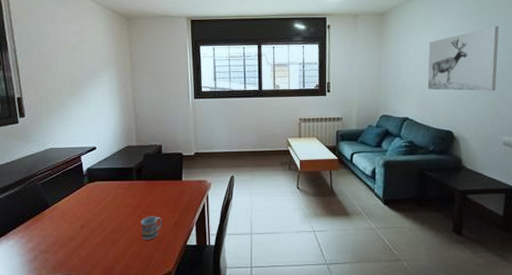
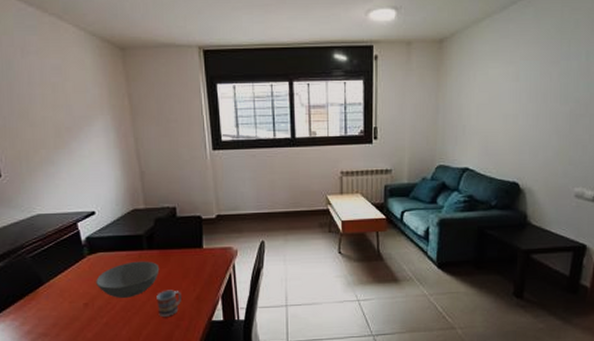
bowl: none [92,190,145,222] -> present [96,261,160,298]
wall art: present [427,25,499,91] -> none [492,54,579,135]

